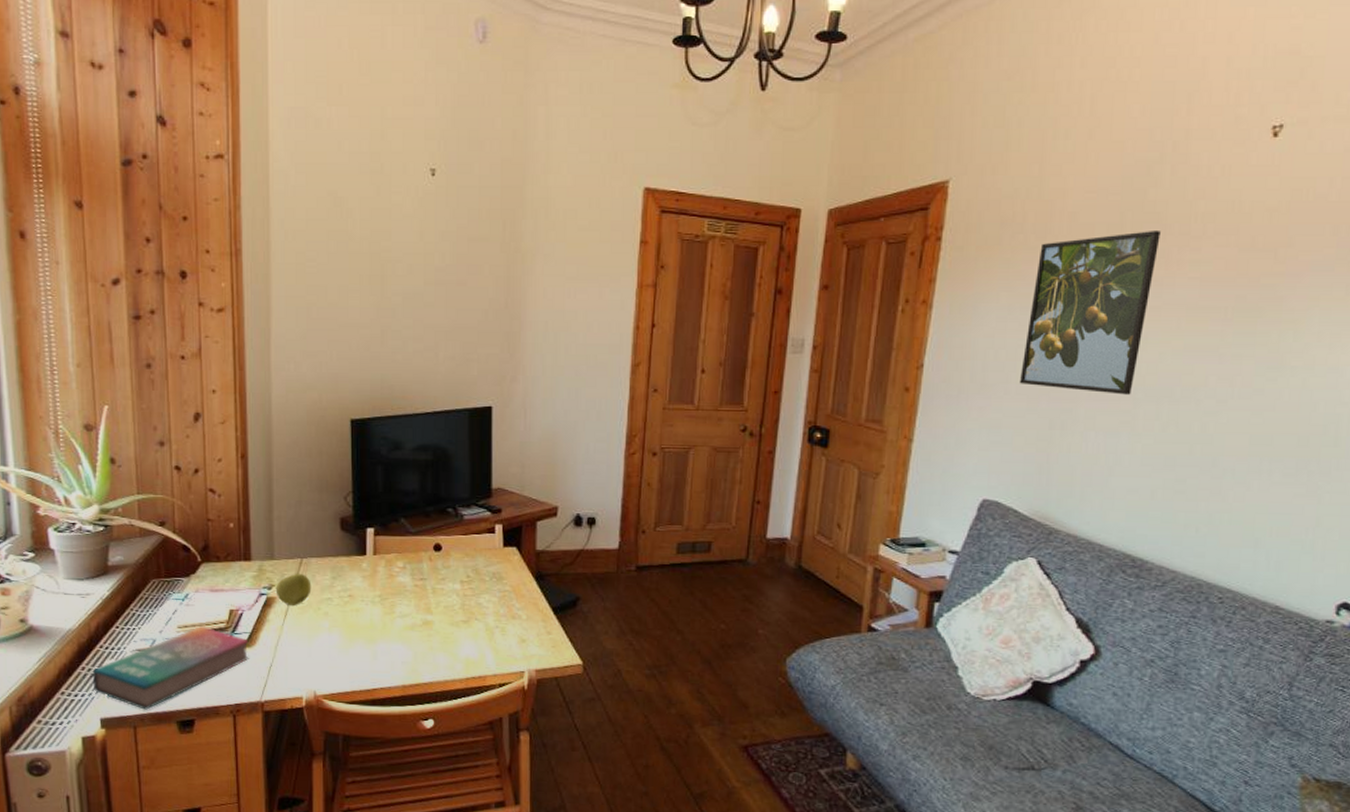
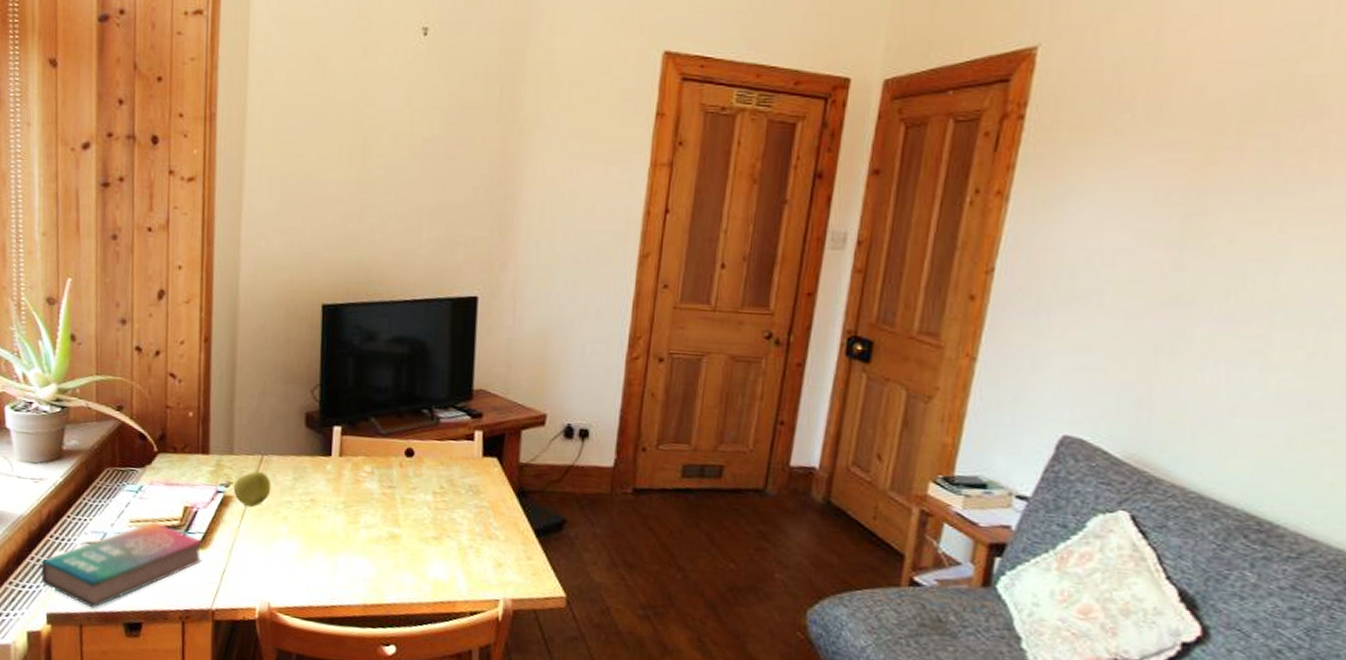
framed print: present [1020,231,1161,395] -> none [1118,112,1315,316]

